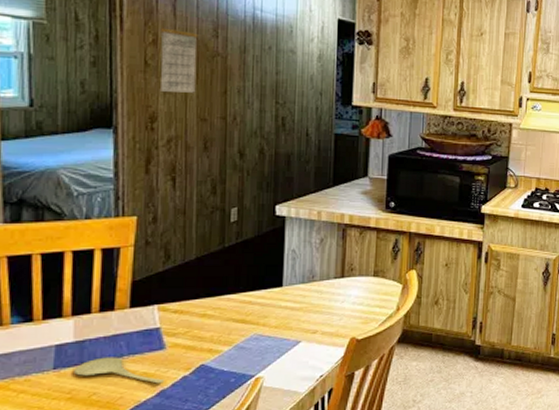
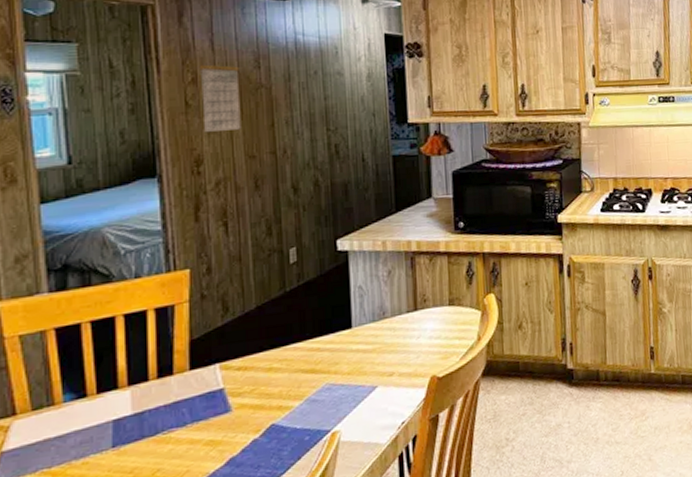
spoon: present [74,357,164,384] -> none [135,426,232,452]

